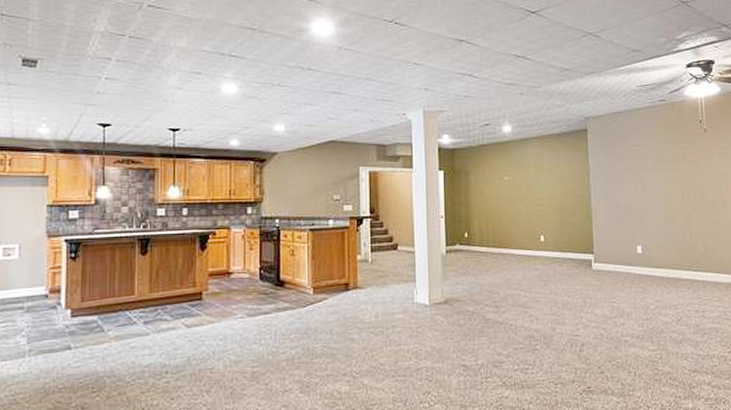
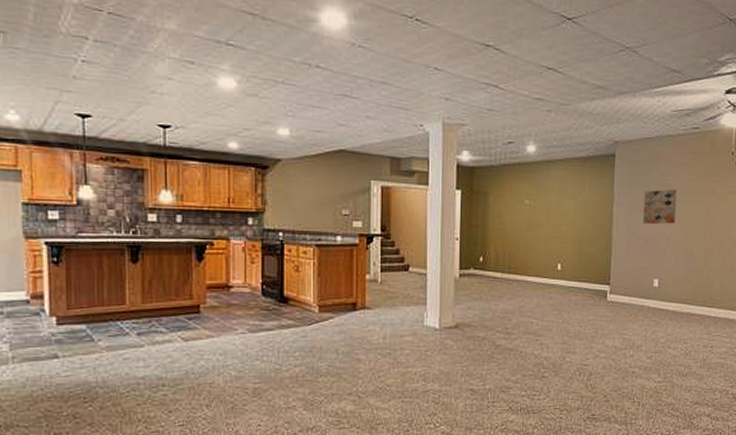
wall art: none [618,158,652,193] -> present [642,189,677,225]

